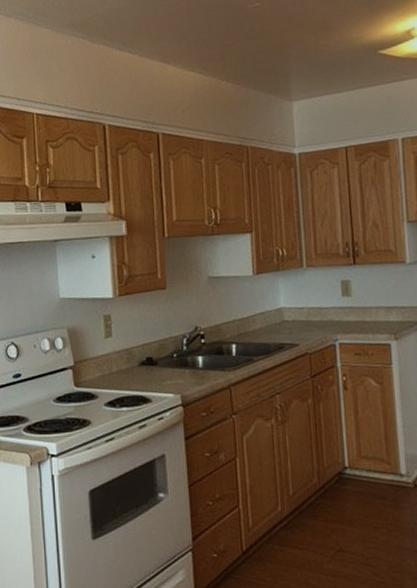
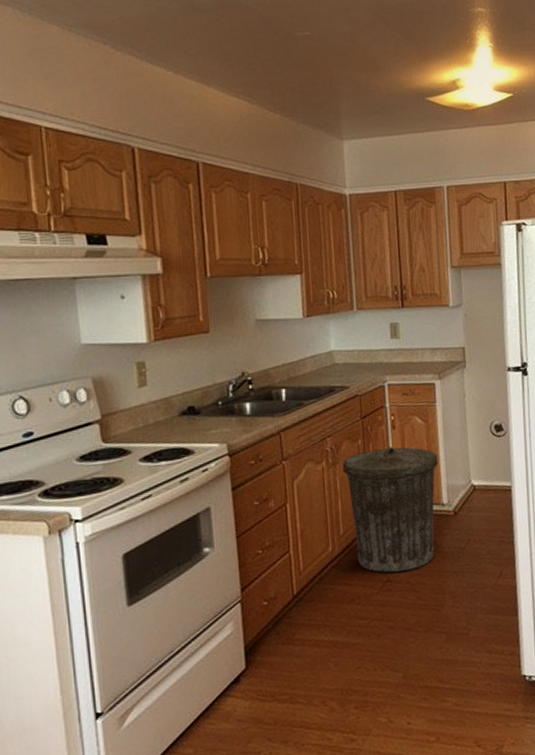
trash can: none [291,408,396,542] -> present [342,447,439,573]

